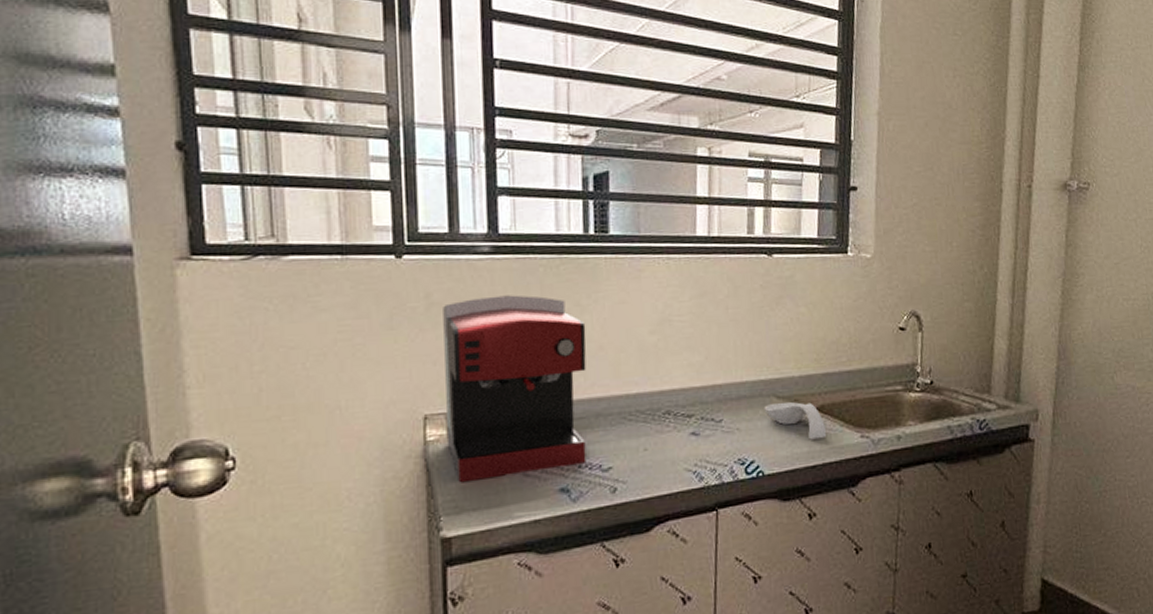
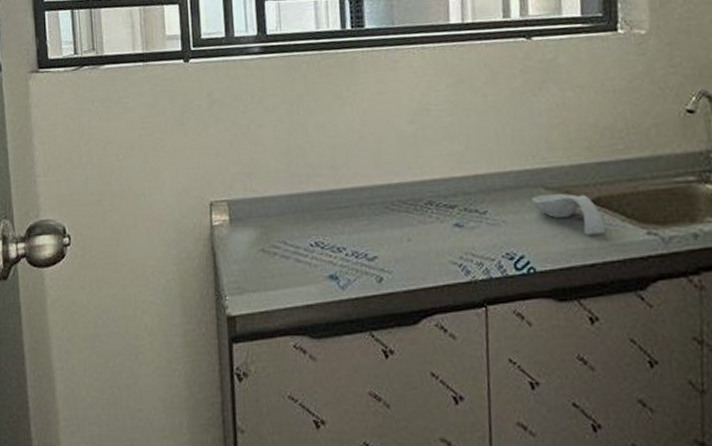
coffee maker: present [443,295,586,483] -> none [222,90,353,266]

